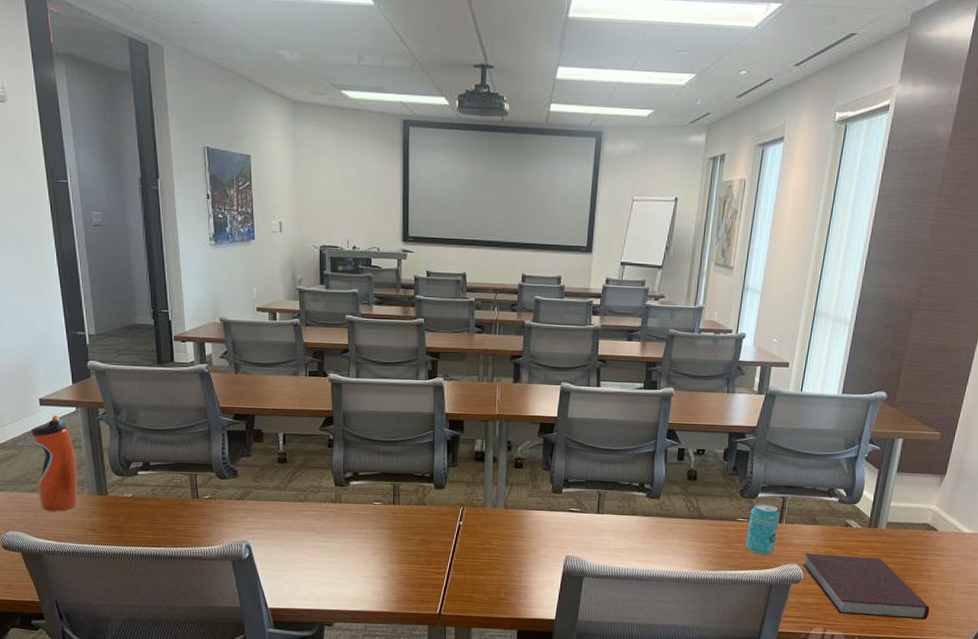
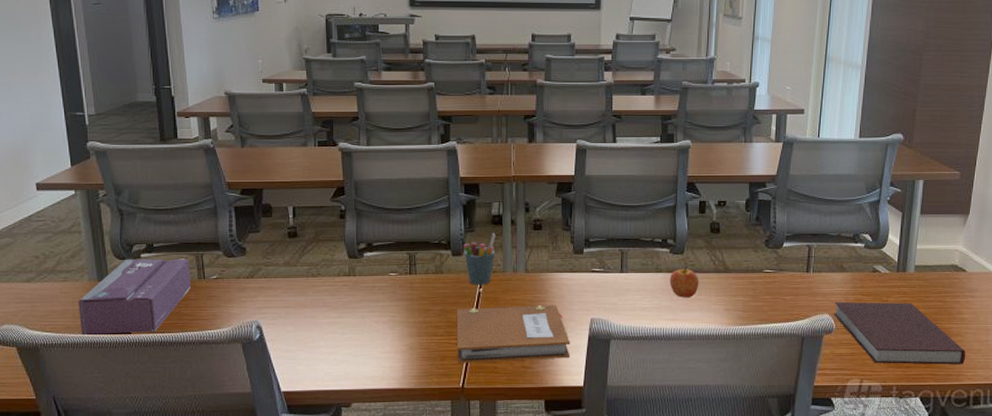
water bottle: present [31,415,78,512] -> none [27,200,77,301]
tissue box: none [79,475,185,546] -> present [78,258,191,336]
notebook: none [436,539,545,592] -> present [456,305,571,363]
pen holder: none [446,469,477,519] -> present [464,233,496,285]
apple: none [644,510,673,541] -> present [669,266,699,298]
beverage can: present [745,502,780,555] -> none [774,252,807,306]

